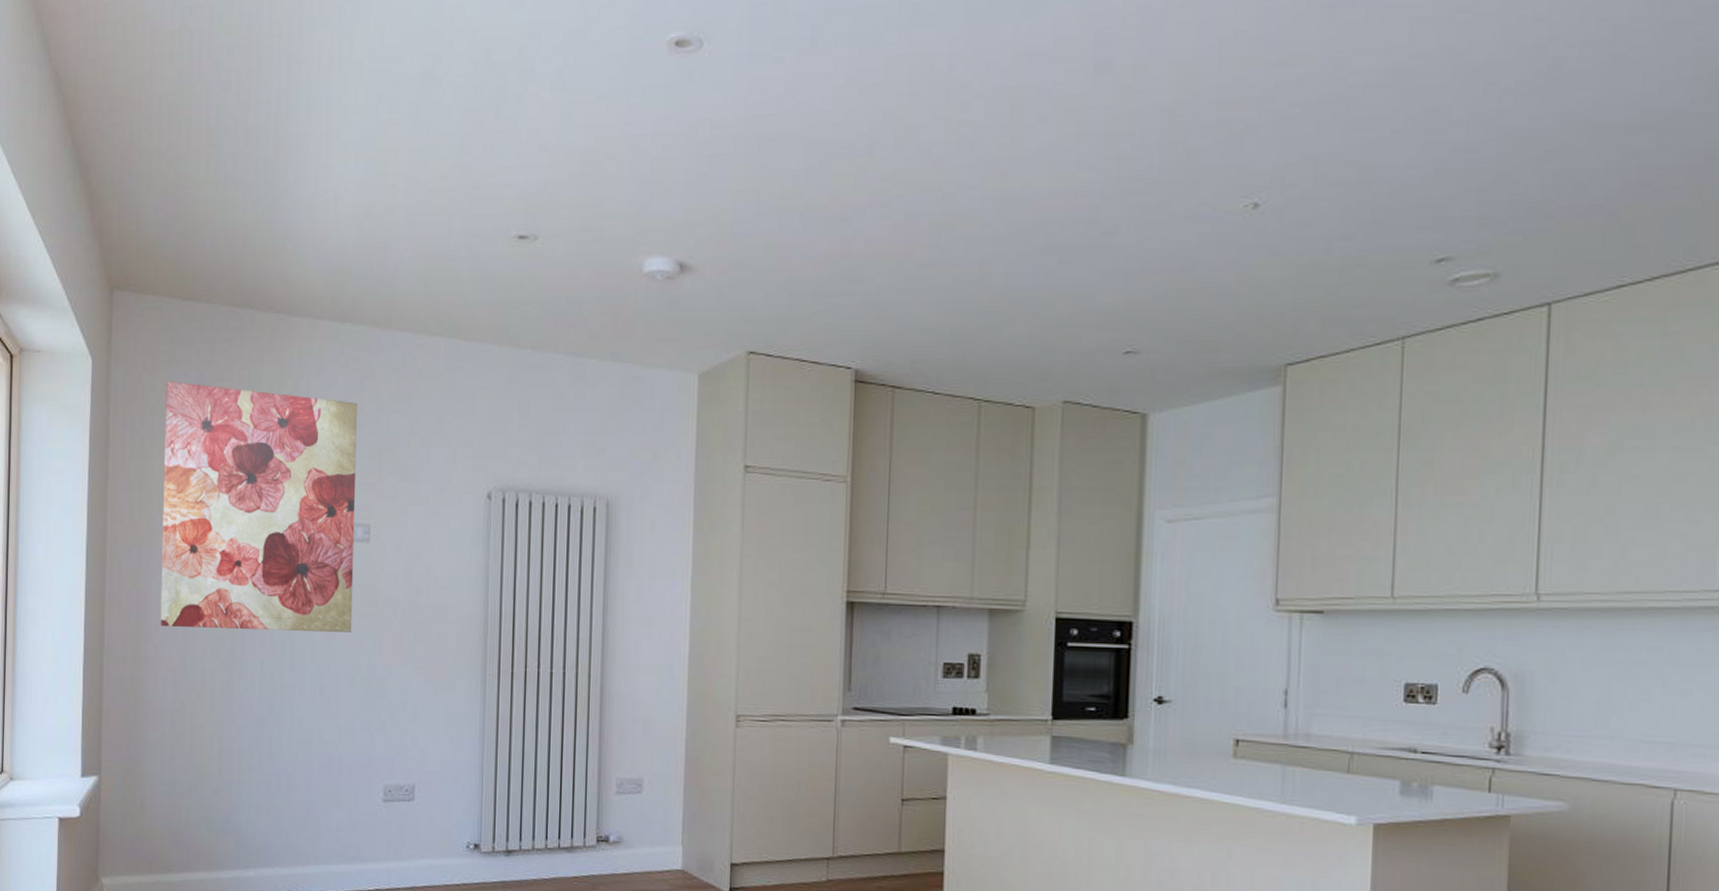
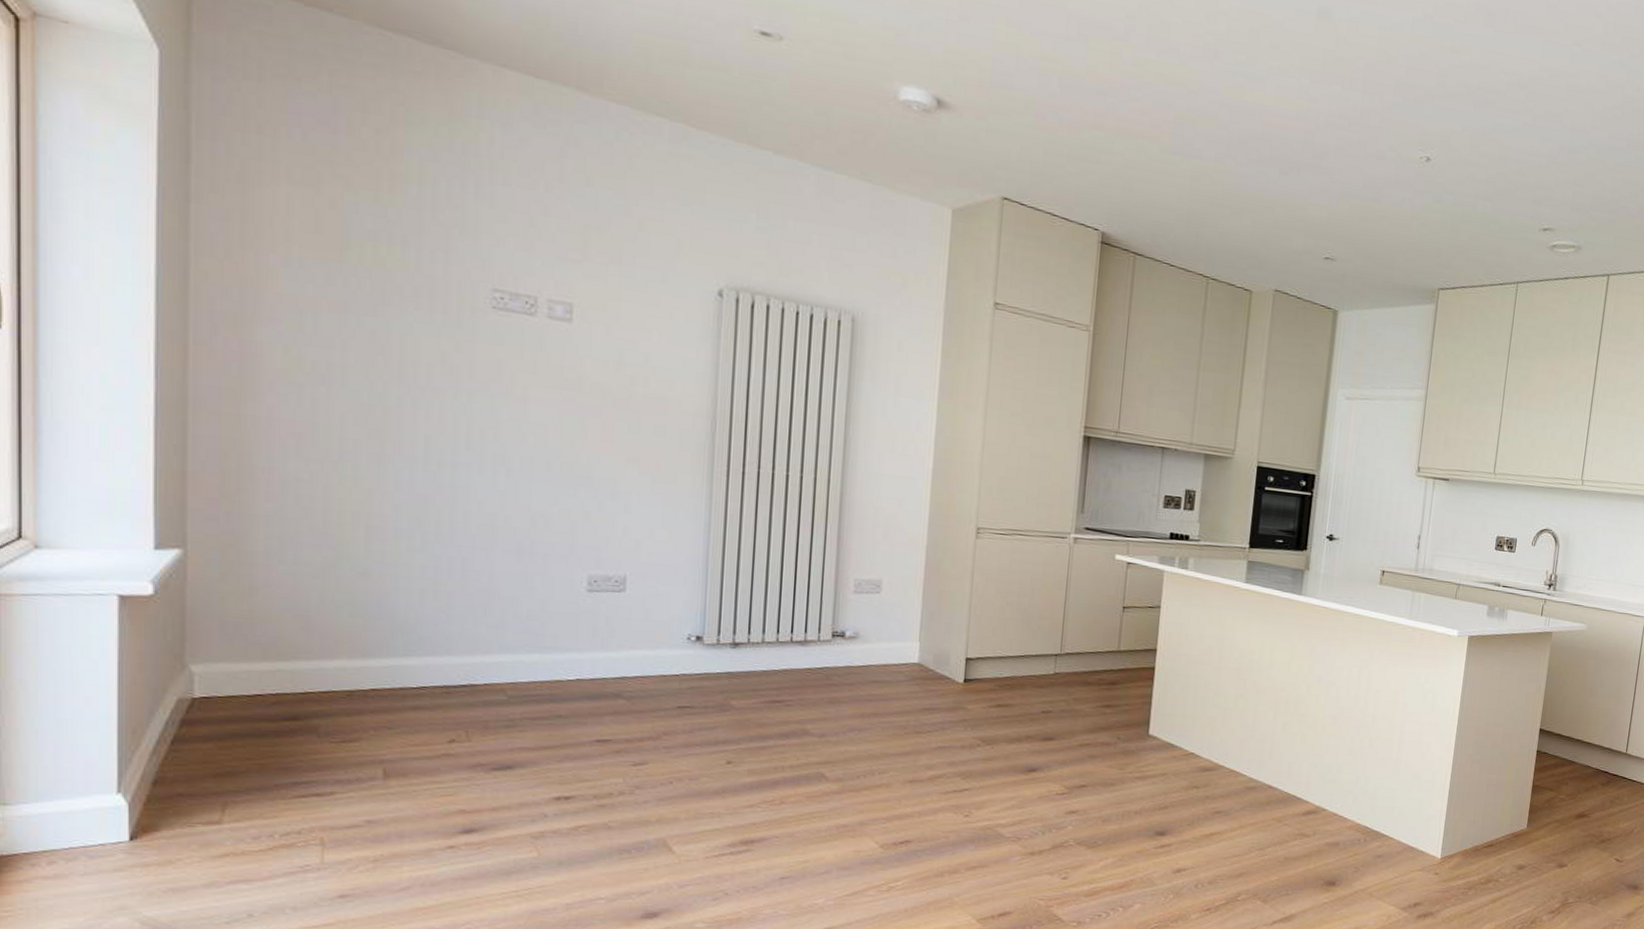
wall art: present [160,381,357,632] -> none [276,98,557,415]

